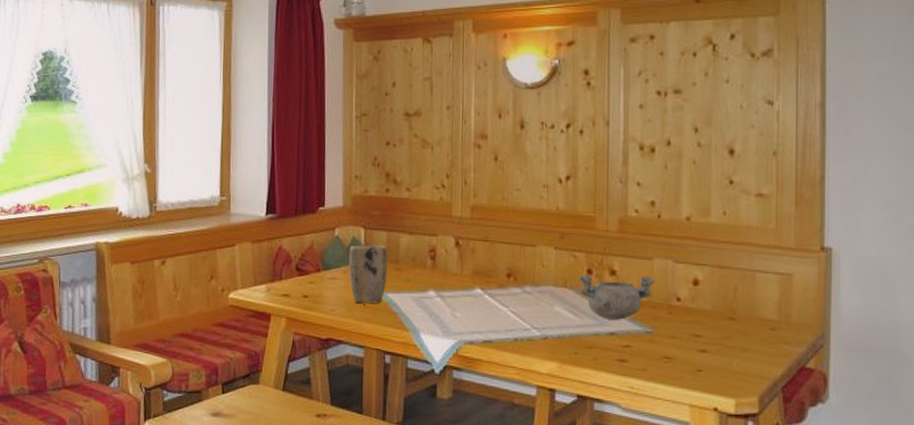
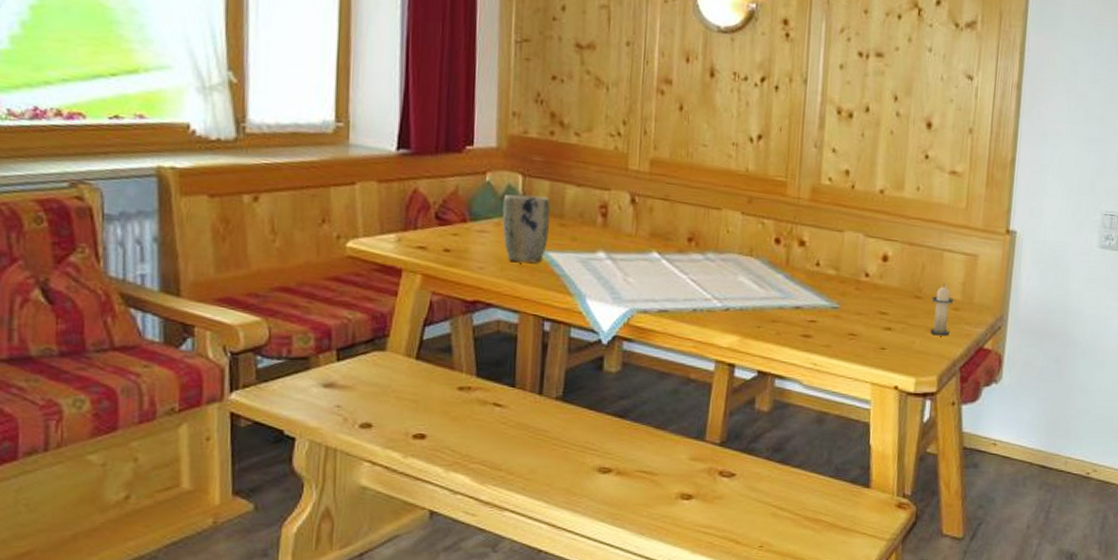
decorative bowl: present [579,274,655,320] -> none [766,243,845,294]
candle: none [747,303,770,357] -> present [930,282,954,336]

